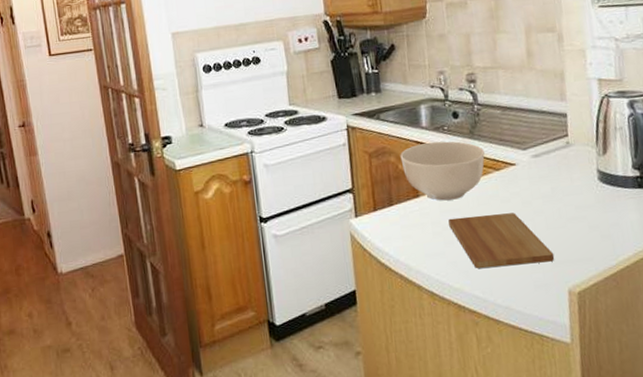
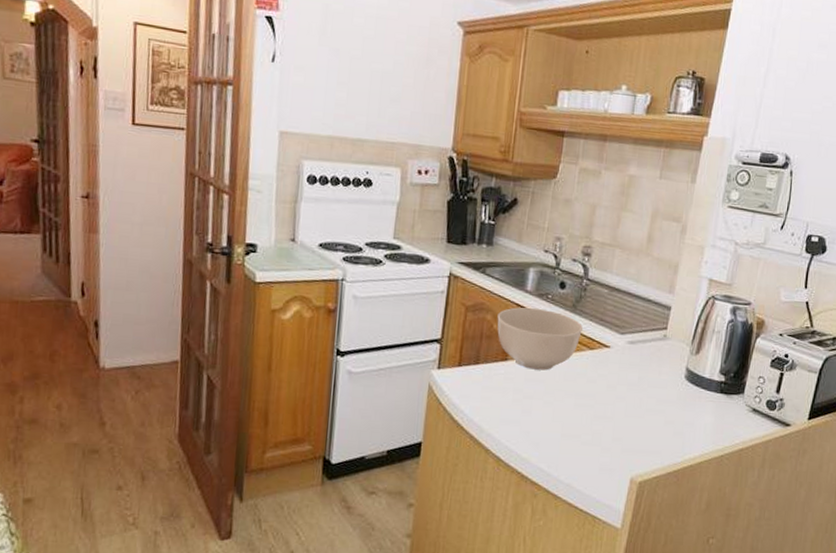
cutting board: present [448,213,555,268] -> none [531,388,626,448]

